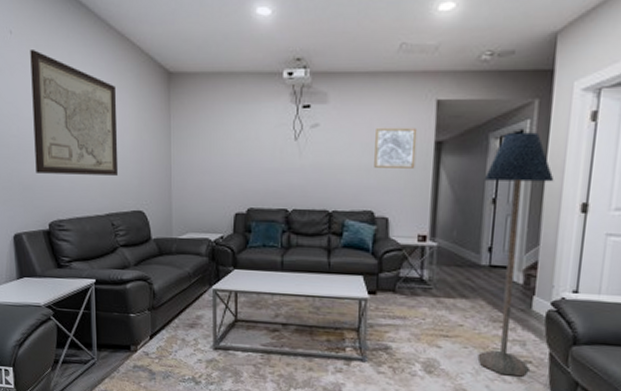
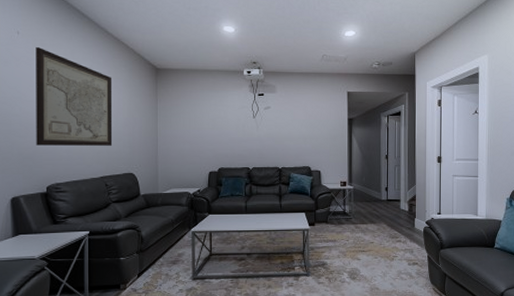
wall art: present [374,127,418,169] -> none [309,109,336,137]
floor lamp: present [477,132,554,377] -> none [379,112,421,275]

